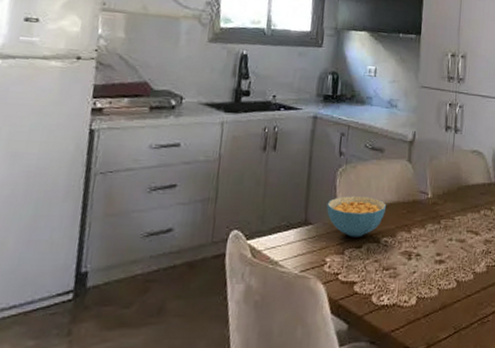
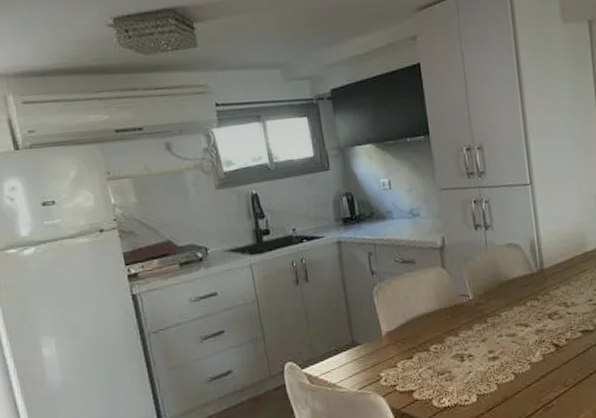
cereal bowl: present [327,196,387,237] -> none [370,309,430,350]

